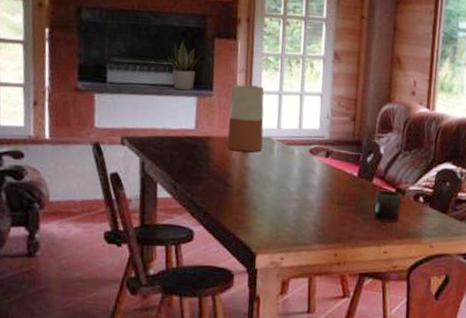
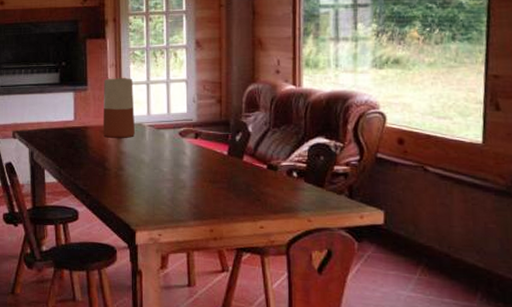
potted plant: present [166,40,204,91] -> none [46,44,77,88]
mug: present [374,190,402,223] -> none [246,167,275,198]

